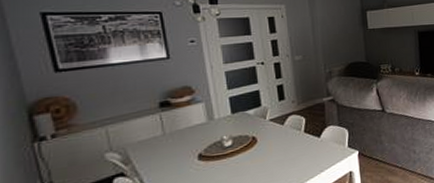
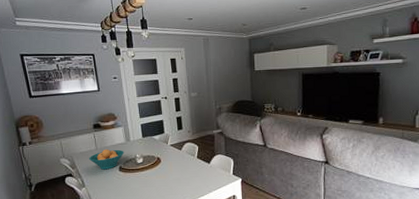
fruit bowl: none [152,132,206,162] -> present [89,149,124,170]

